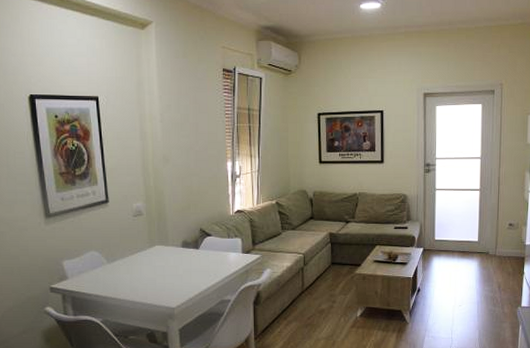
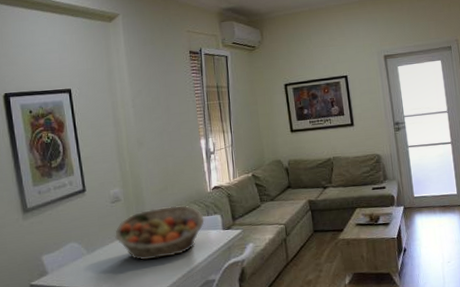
fruit basket: none [135,225,225,275] -> present [115,205,204,261]

